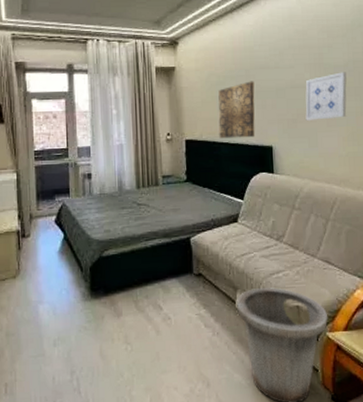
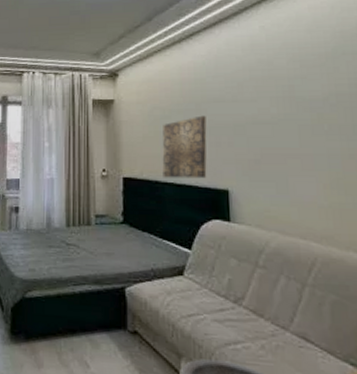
wall art: present [305,72,347,121] -> none [271,107,328,162]

